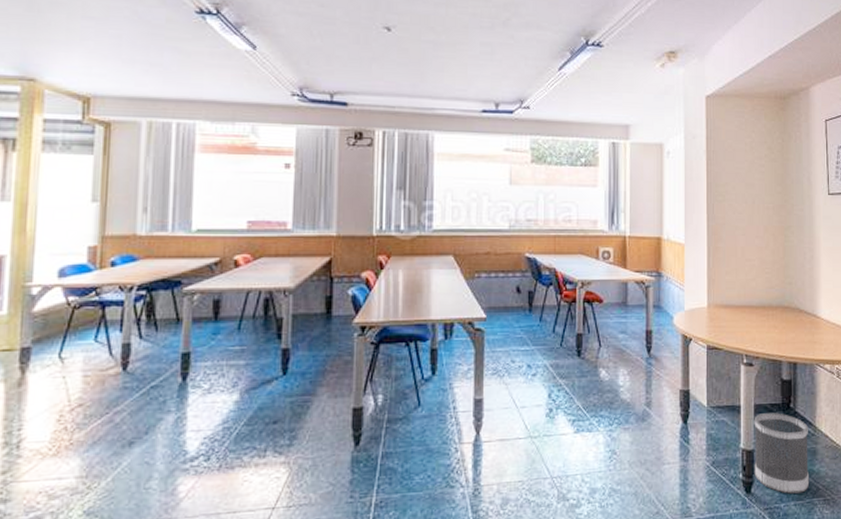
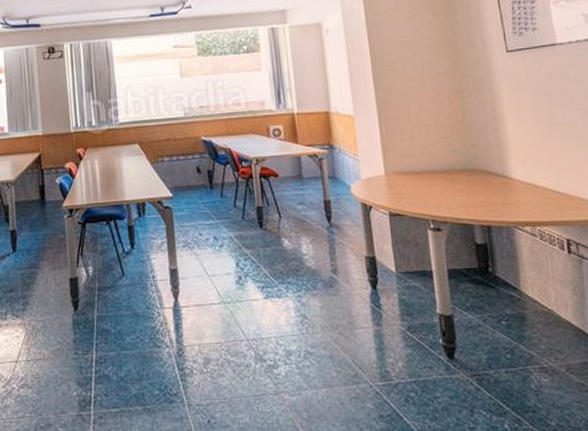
wastebasket: present [754,413,810,494] -> none [448,277,521,361]

